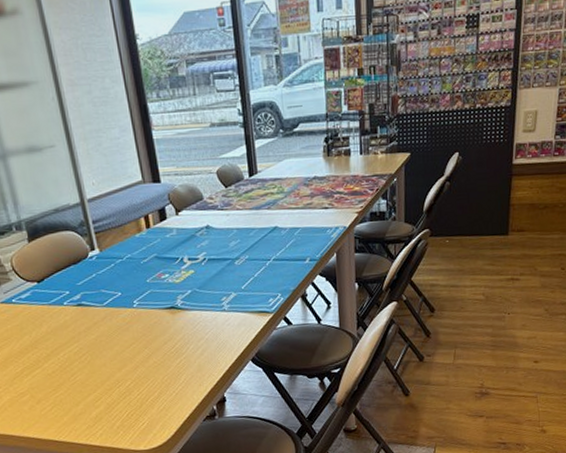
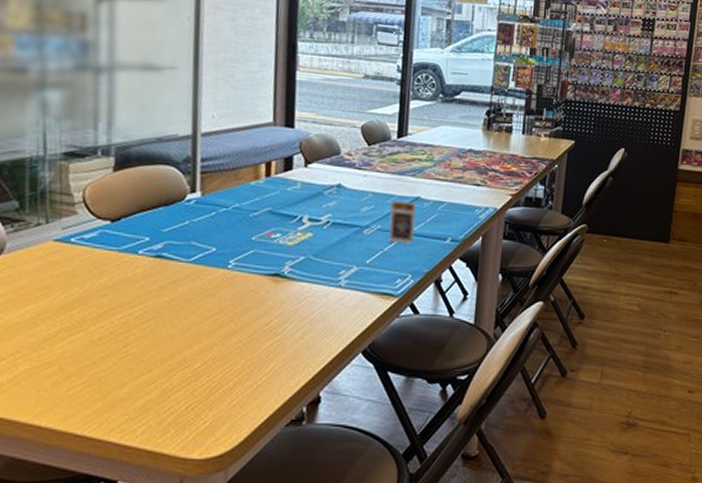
trading card case: none [252,232,279,269] -> present [388,200,416,244]

